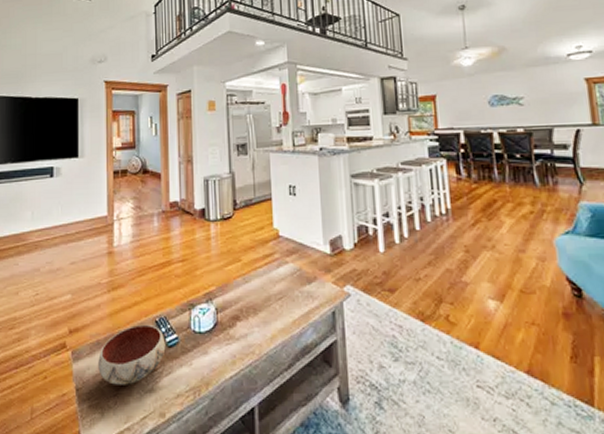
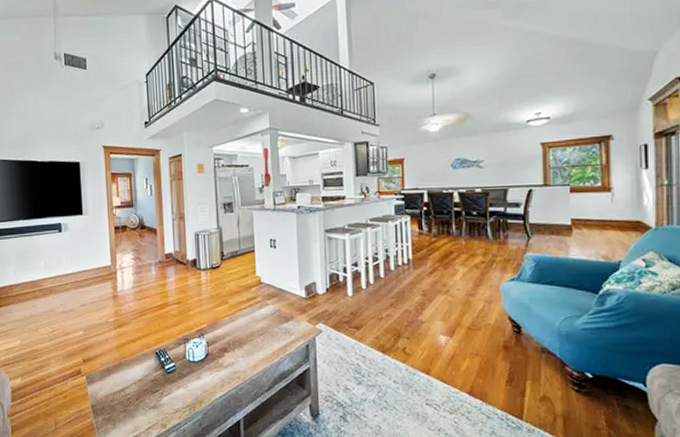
bowl: present [98,324,166,385] -> none [109,355,165,403]

